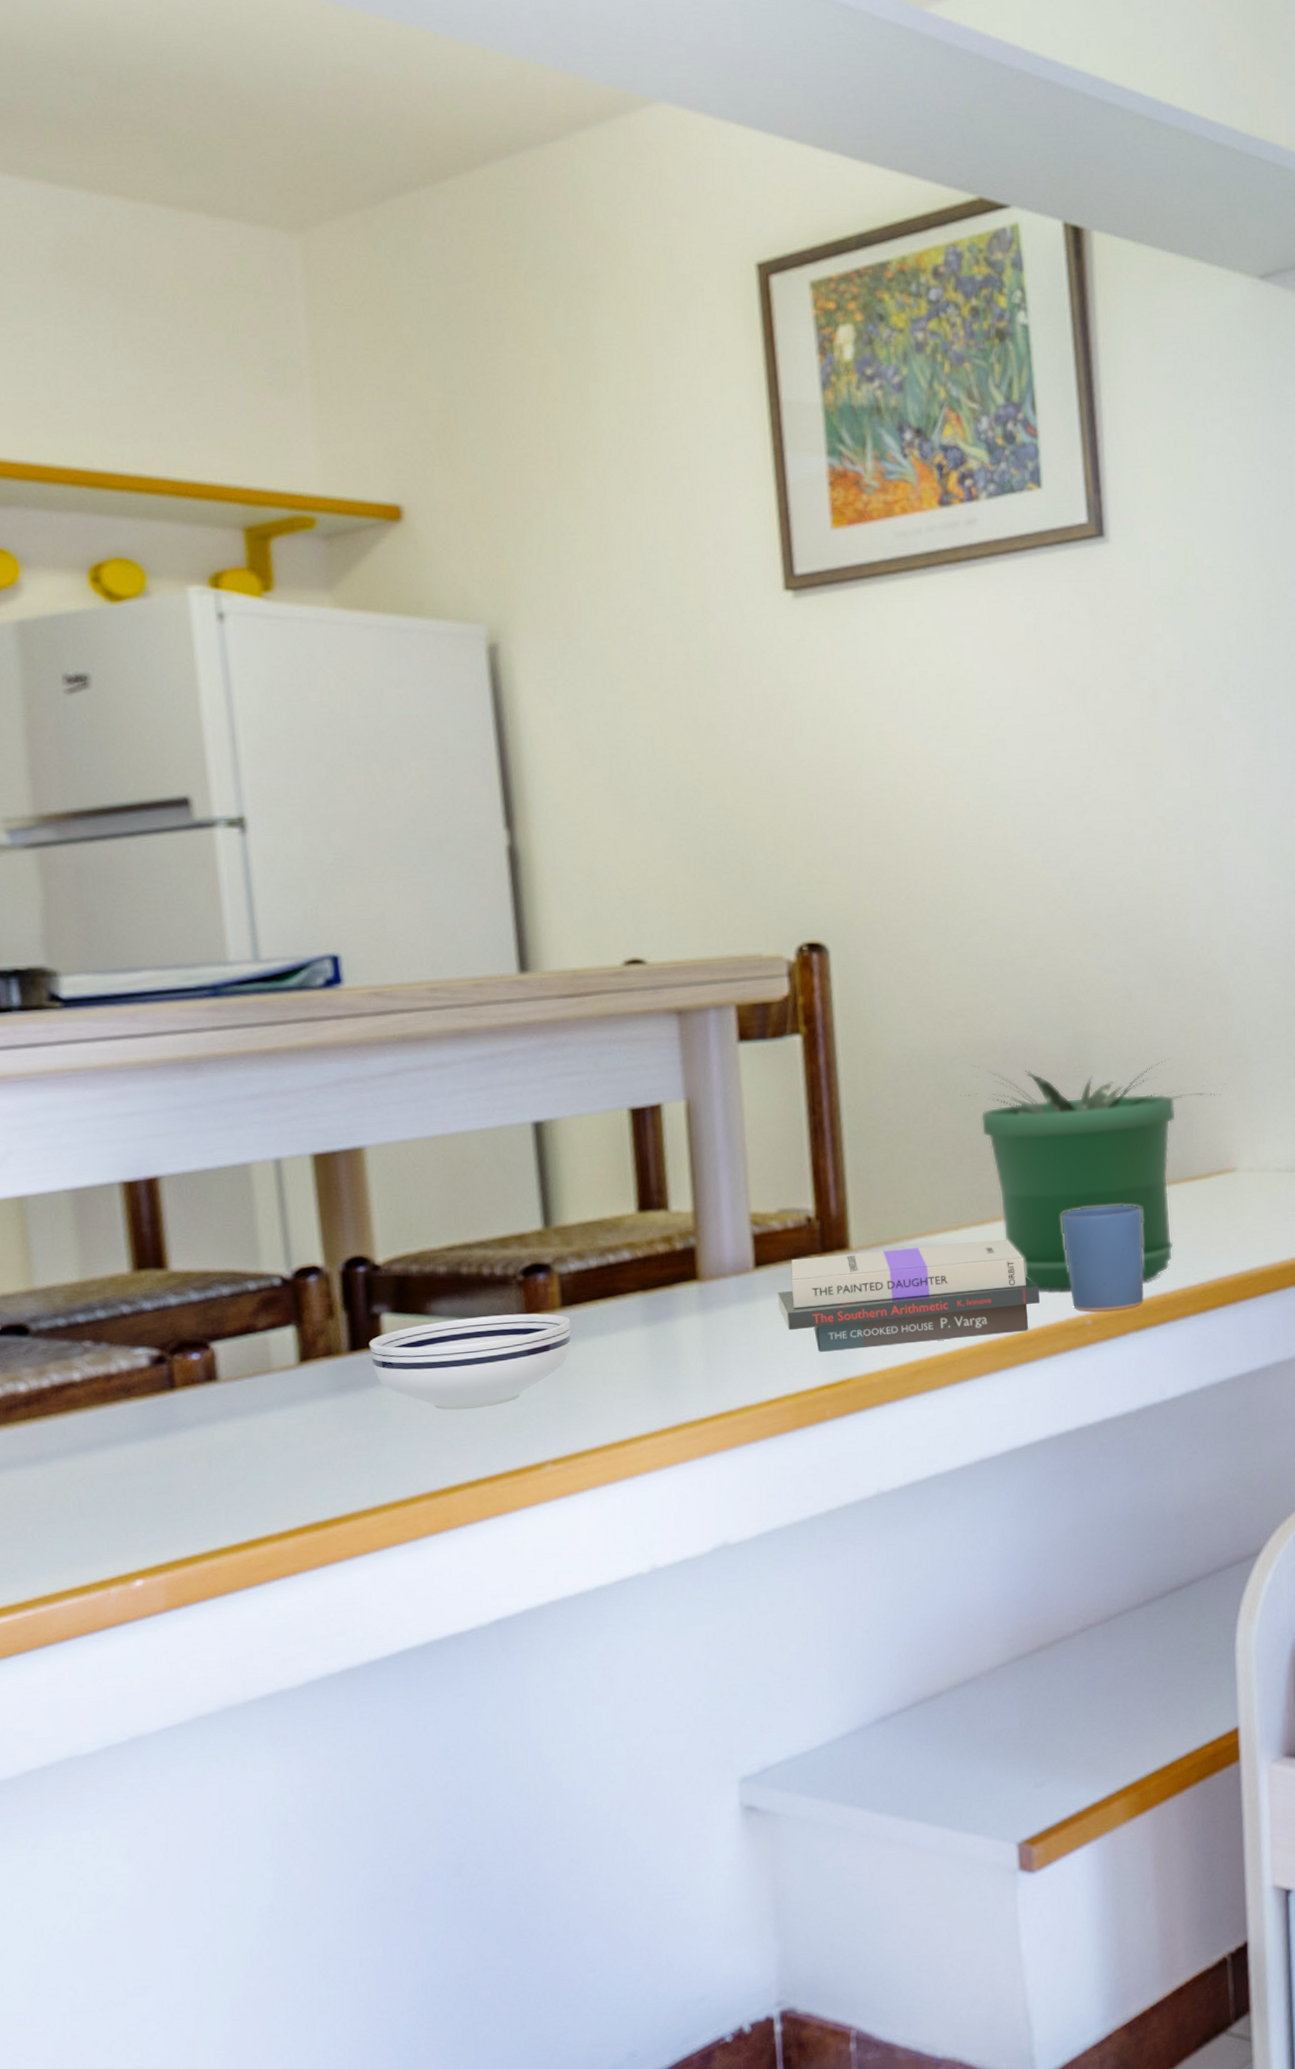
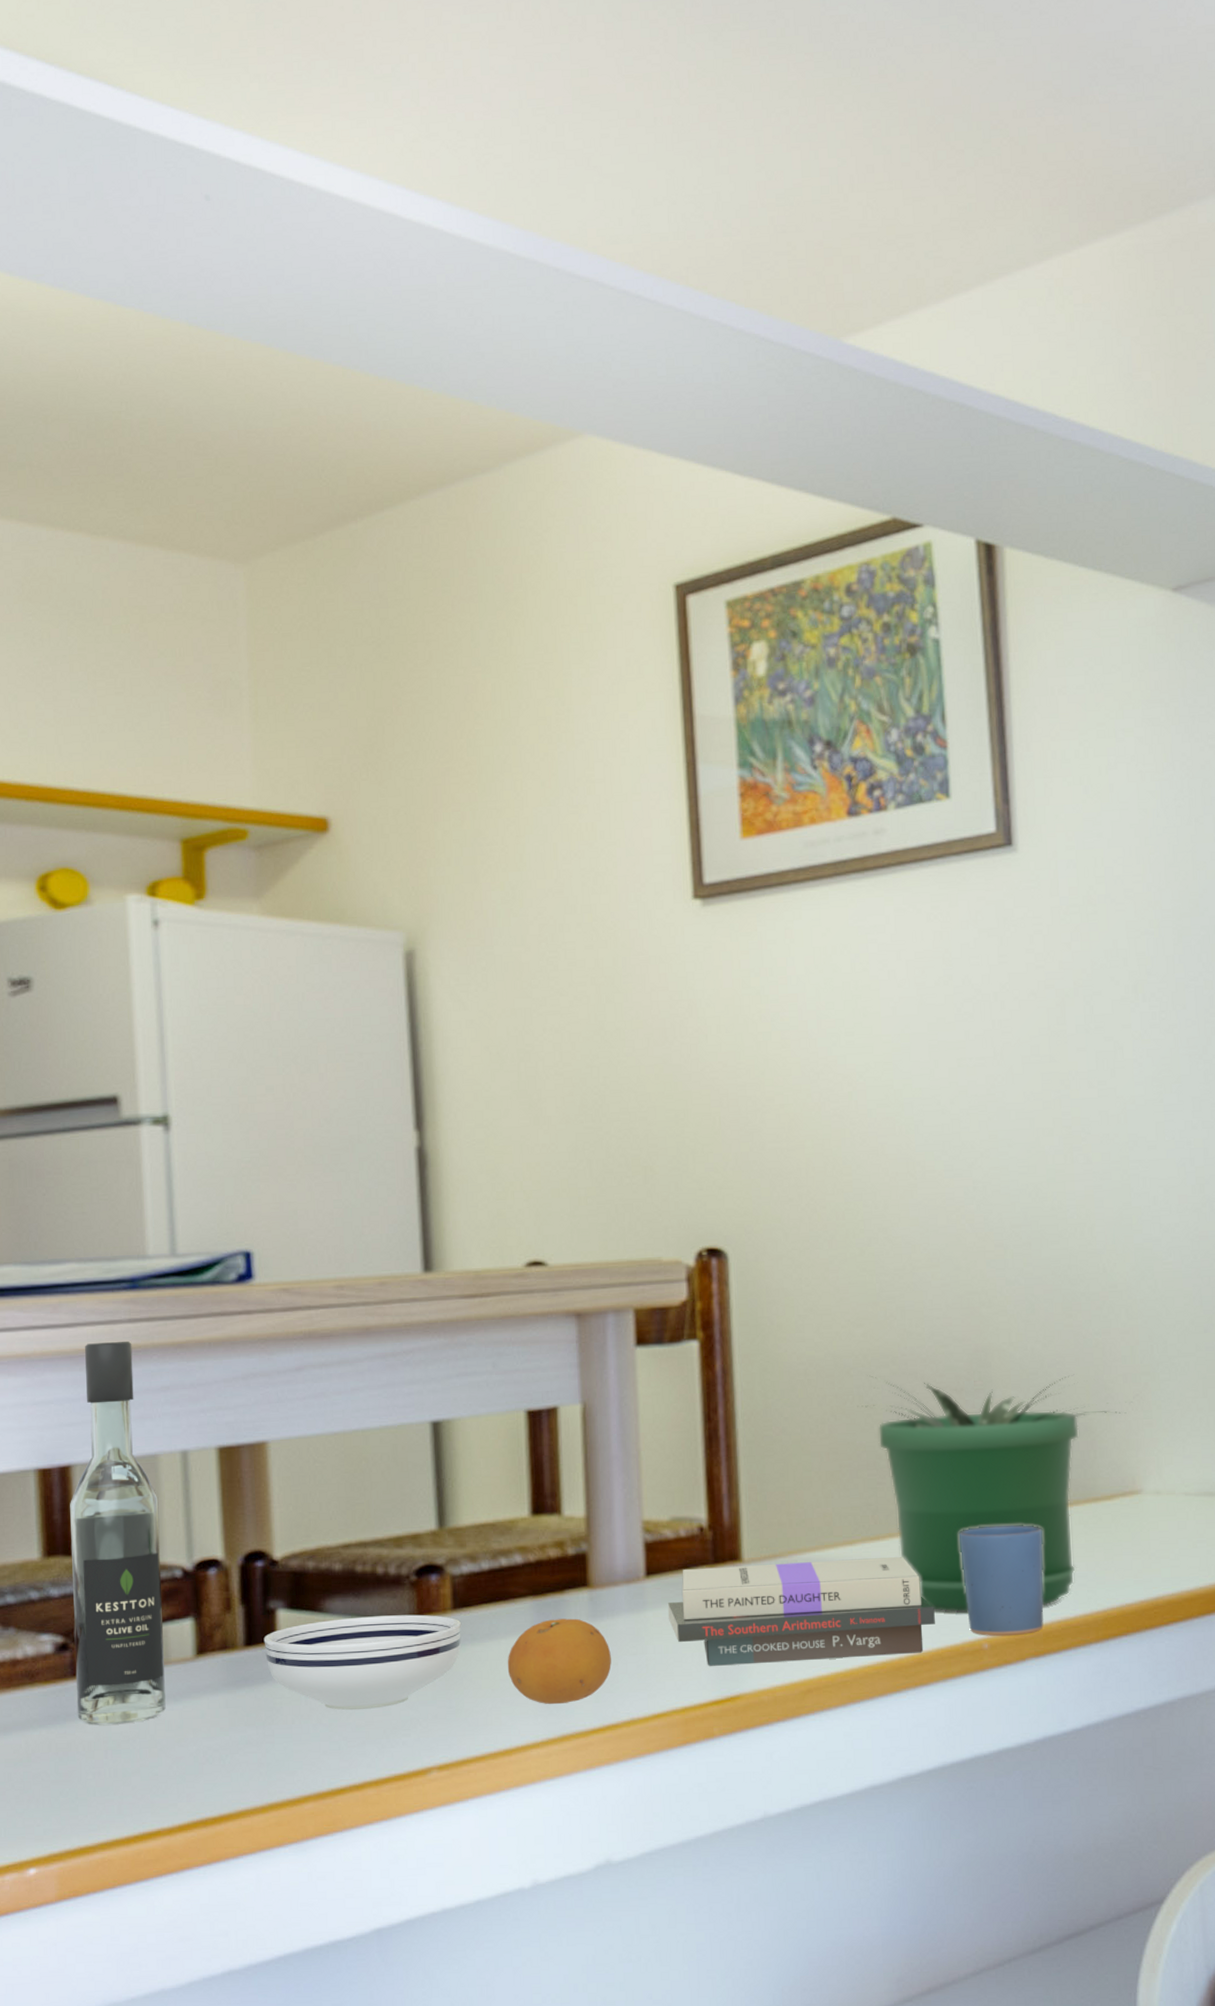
bottle: none [159,1050,270,1436] -> present [70,1342,166,1725]
fruit: none [618,1311,723,1396] -> present [507,1618,612,1705]

